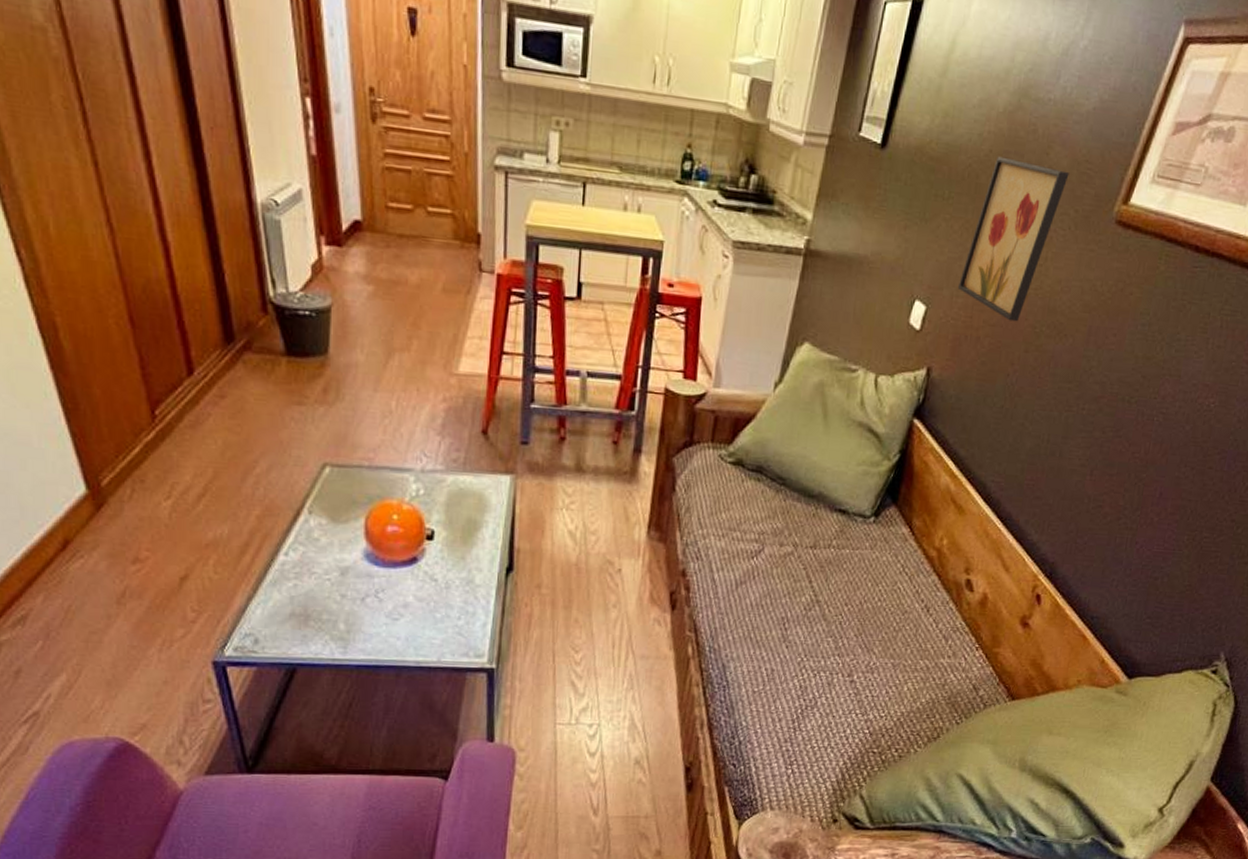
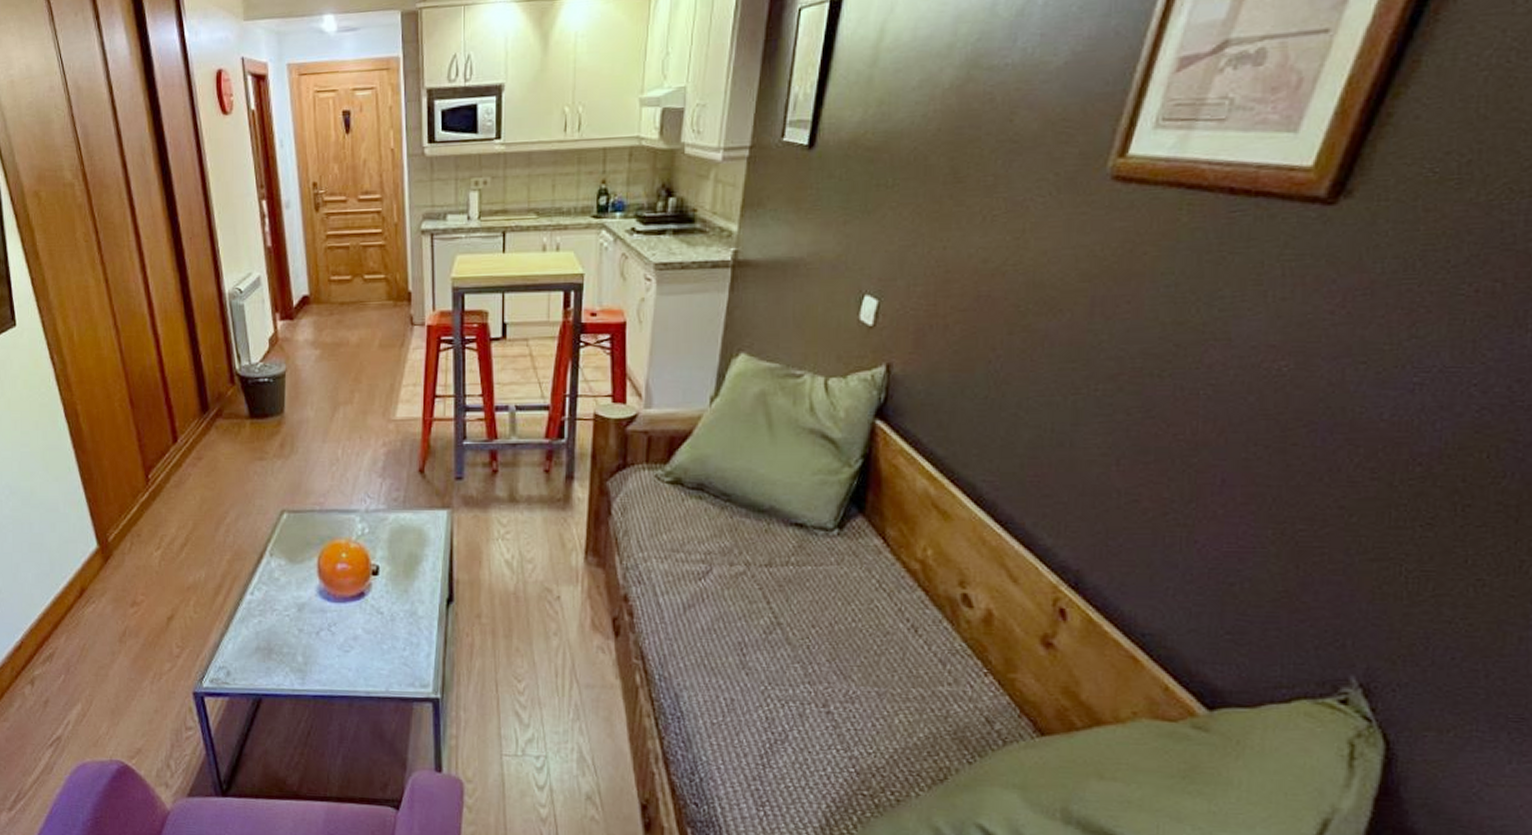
wall art: present [957,156,1069,322] -> none [914,132,1042,303]

